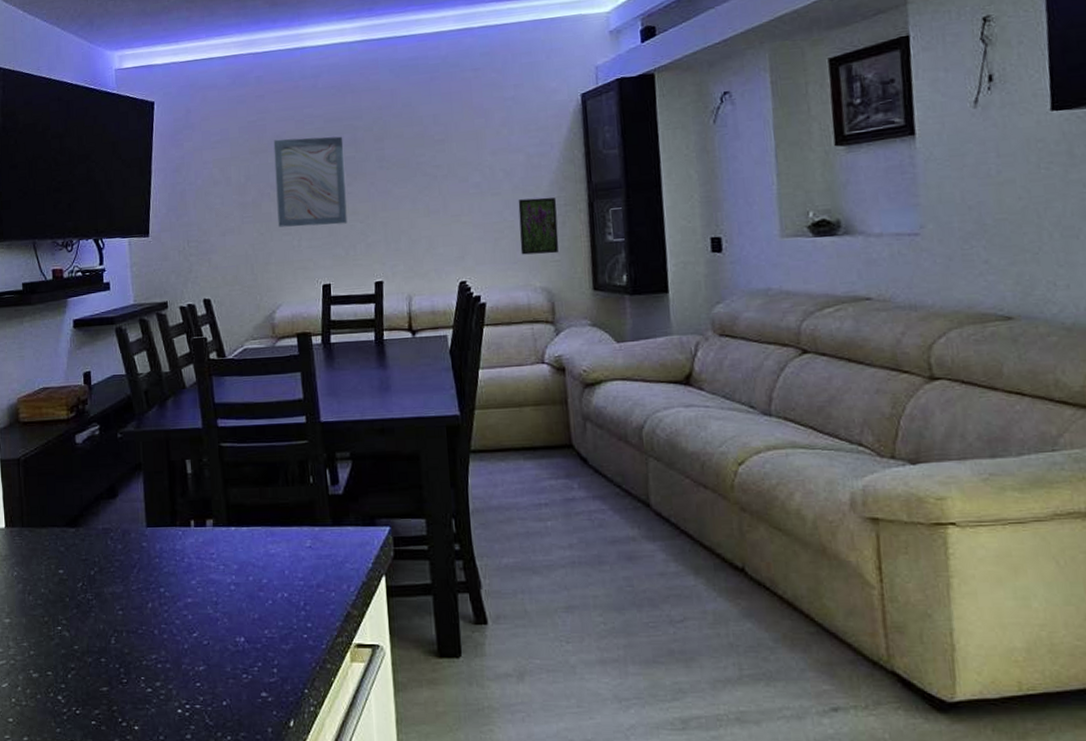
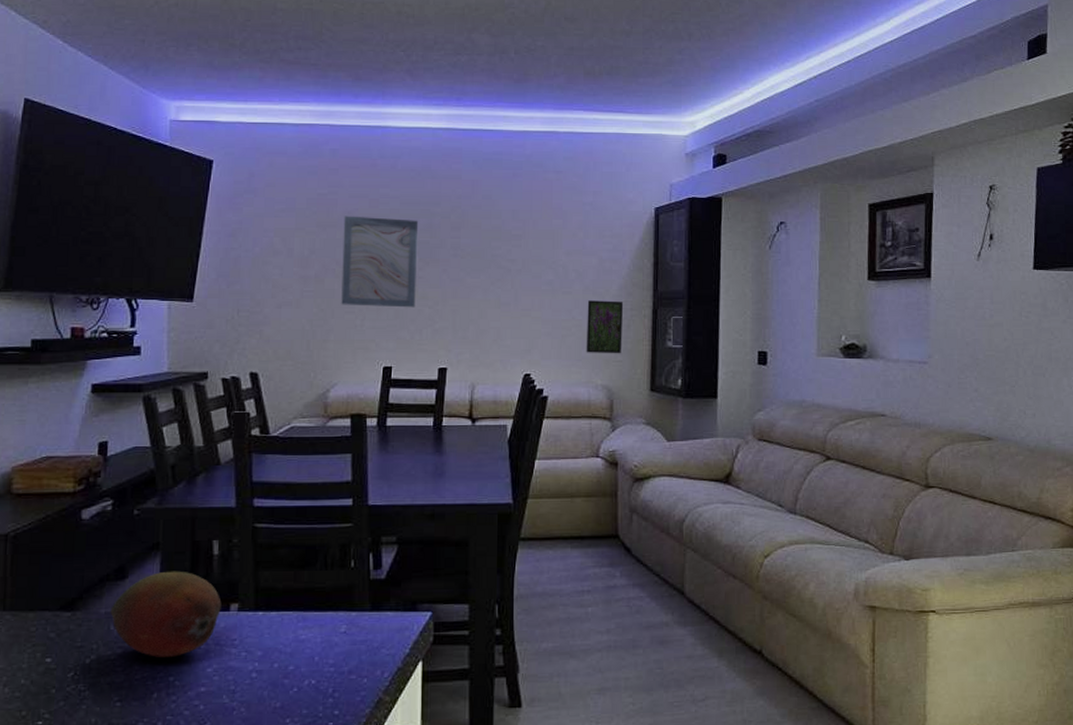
fruit: none [106,489,199,570] -> present [110,571,222,657]

